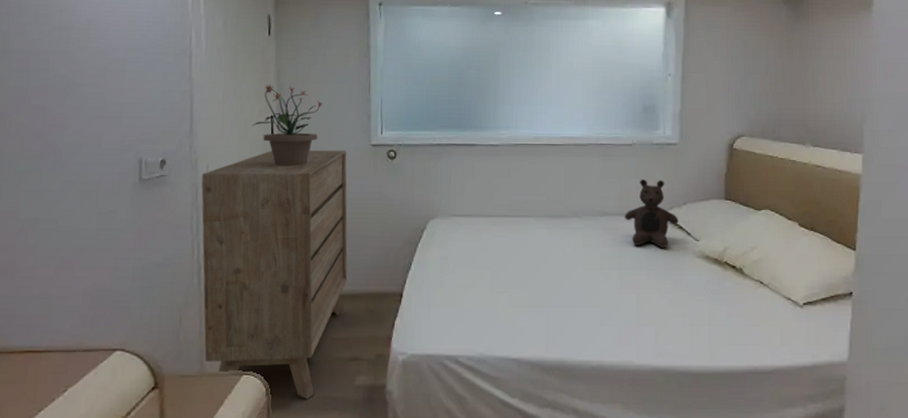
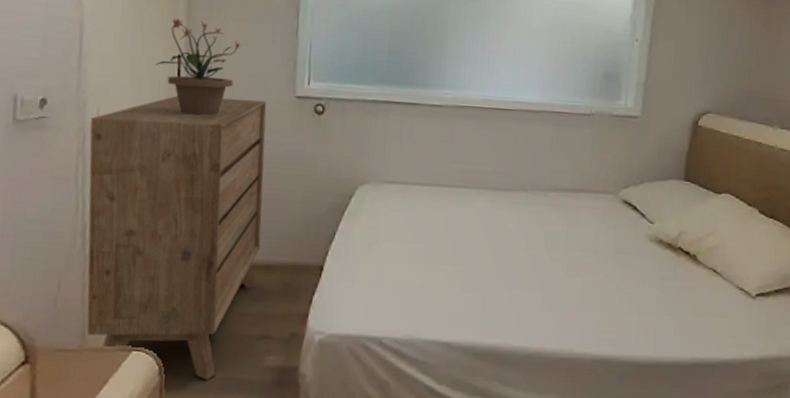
teddy bear: present [624,179,679,248] -> none [575,153,634,229]

